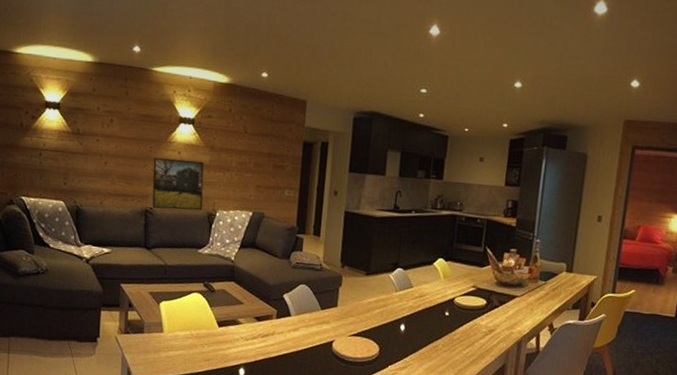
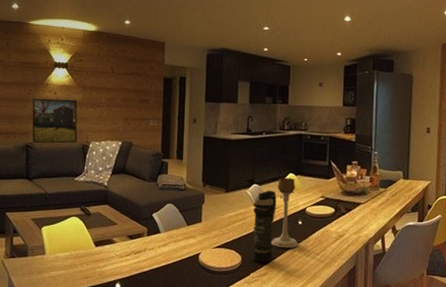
smoke grenade: none [391,275,423,355] -> present [252,190,277,263]
candle holder: none [412,262,445,342] -> present [270,177,299,249]

